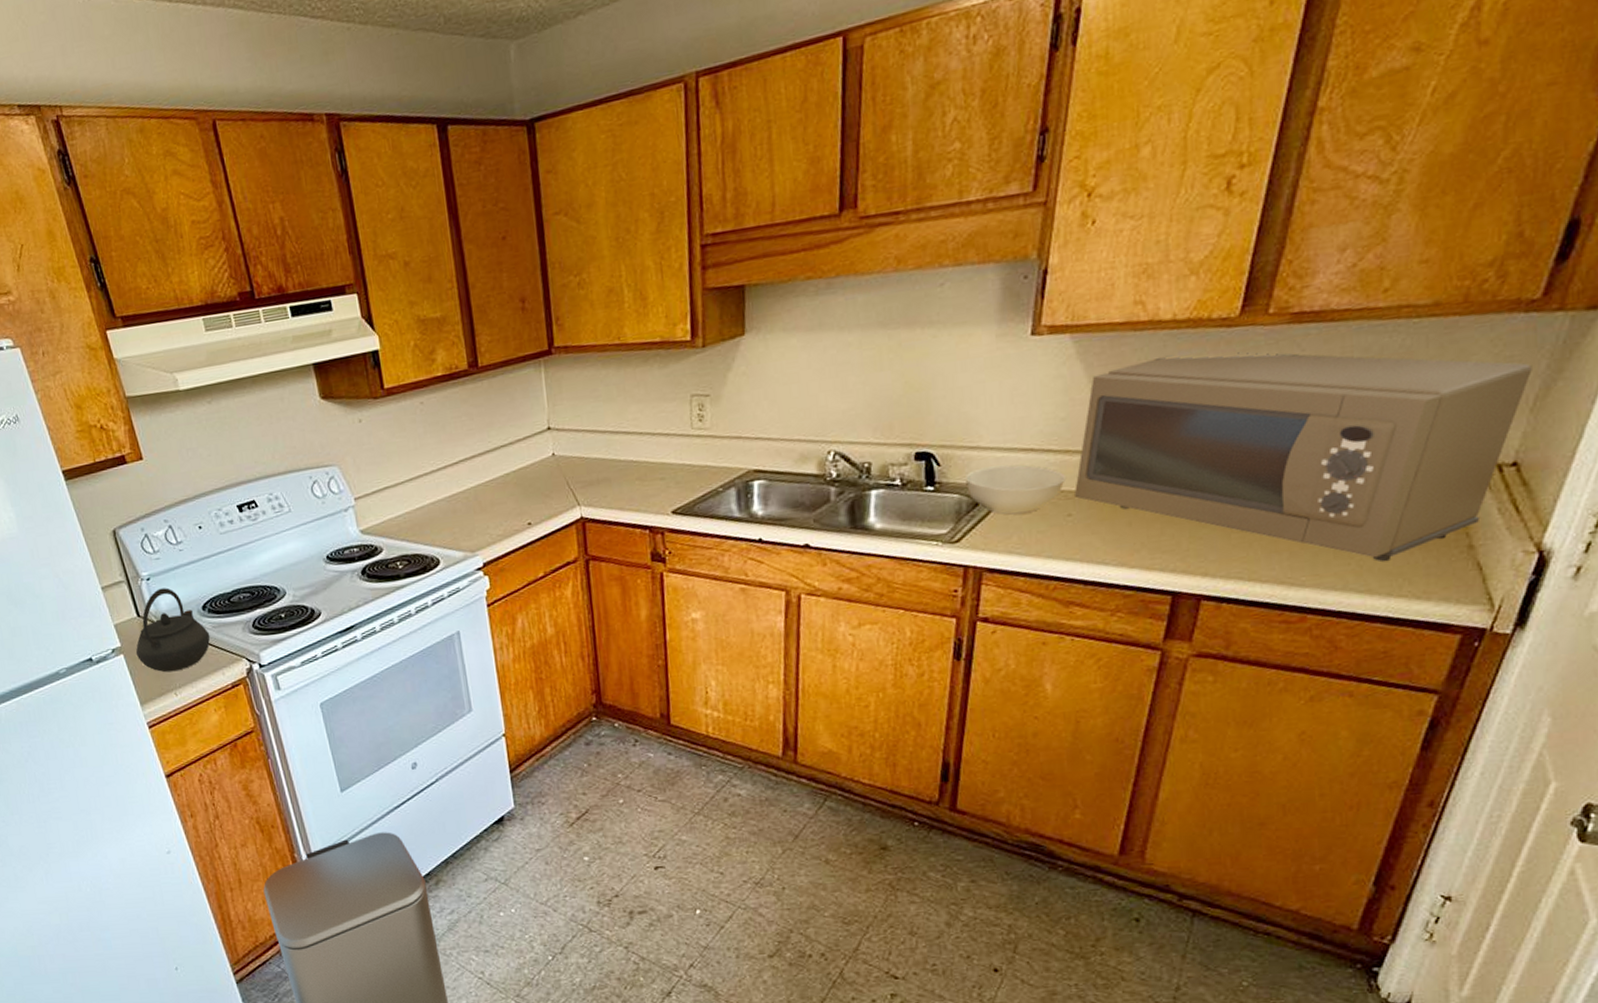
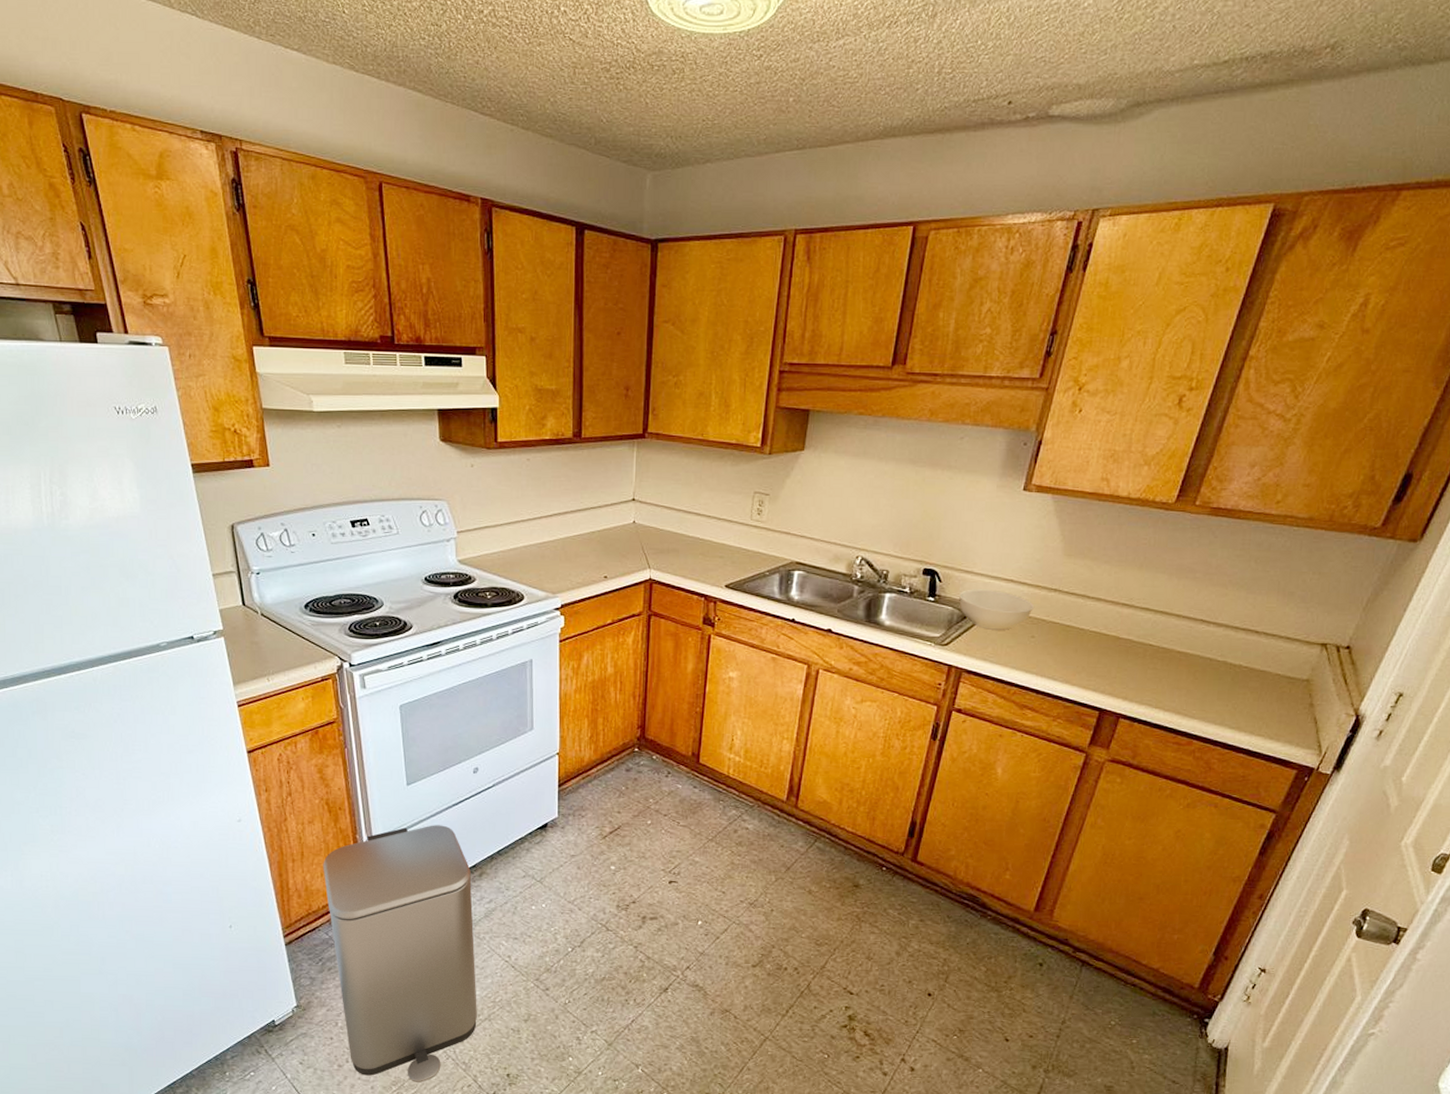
kettle: present [135,587,211,673] -> none [236,583,308,659]
microwave: present [1075,352,1532,562] -> none [1039,524,1368,708]

